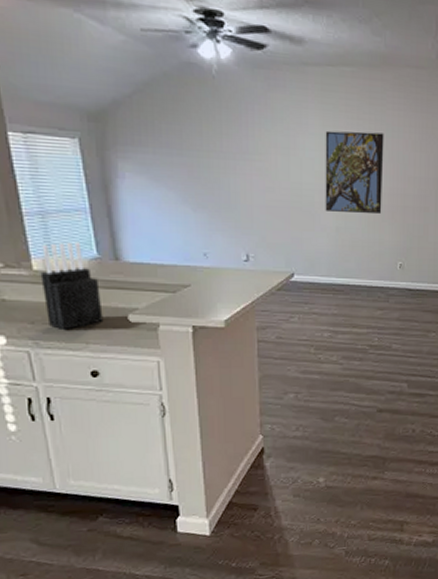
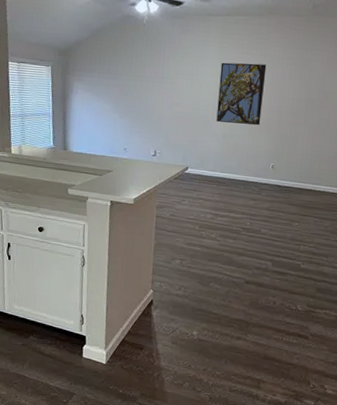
knife block: present [40,242,104,331] -> none [15,135,52,197]

